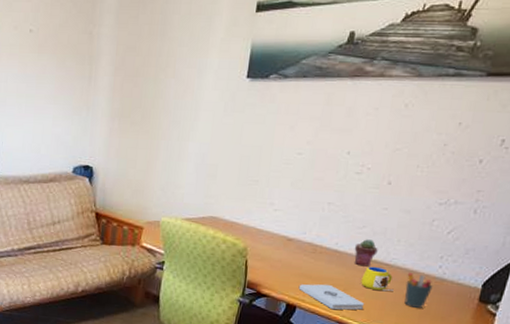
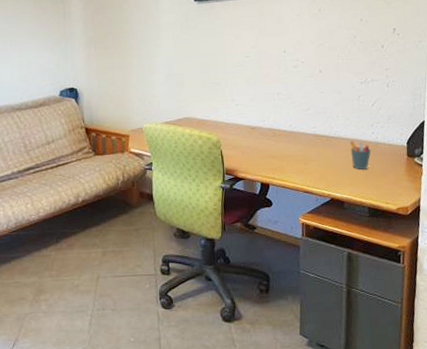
notepad: present [298,284,365,310] -> none [268,161,323,182]
potted succulent: present [354,239,378,267] -> none [305,118,324,142]
mug: present [361,267,394,292] -> none [315,141,342,160]

